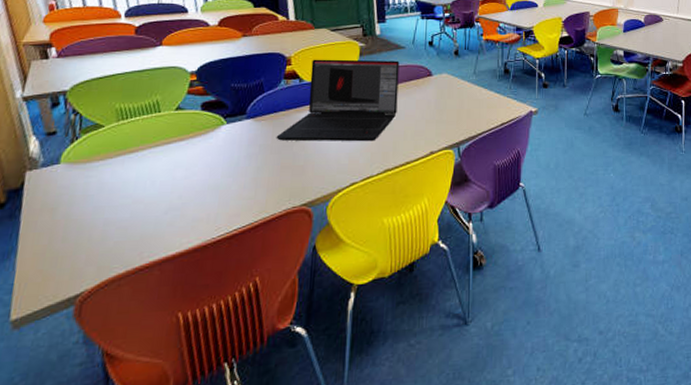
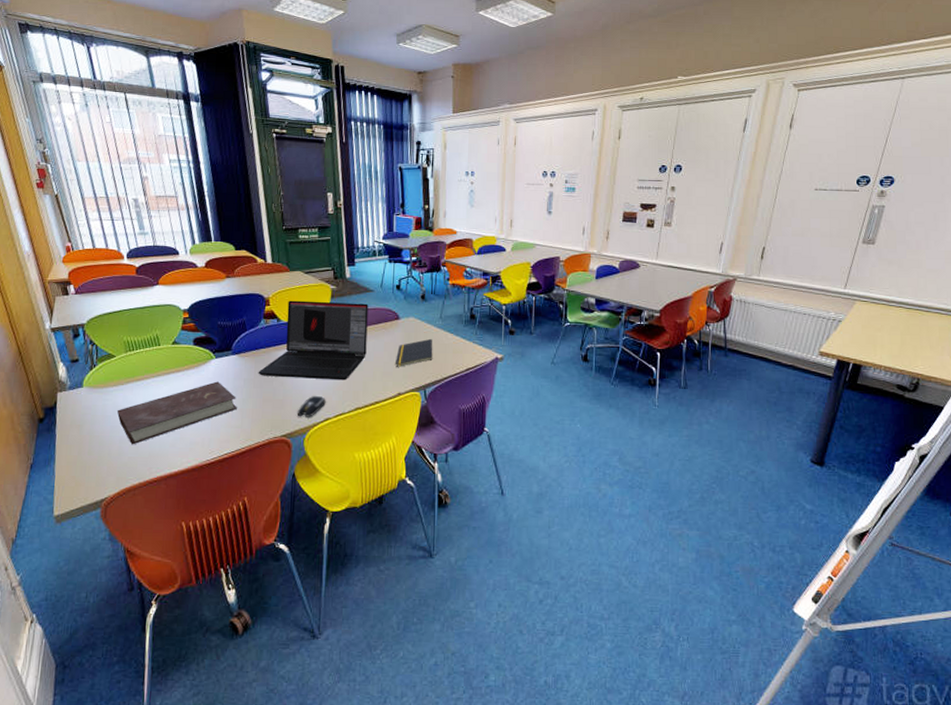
book: none [102,149,251,227] -> present [116,381,237,445]
computer mouse: none [319,158,352,183] -> present [297,395,326,417]
notepad: none [428,94,467,125] -> present [396,338,433,367]

